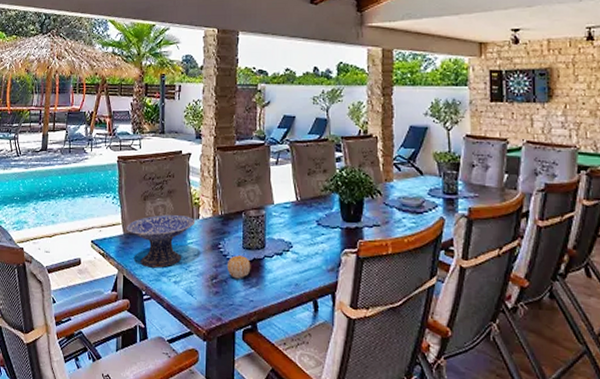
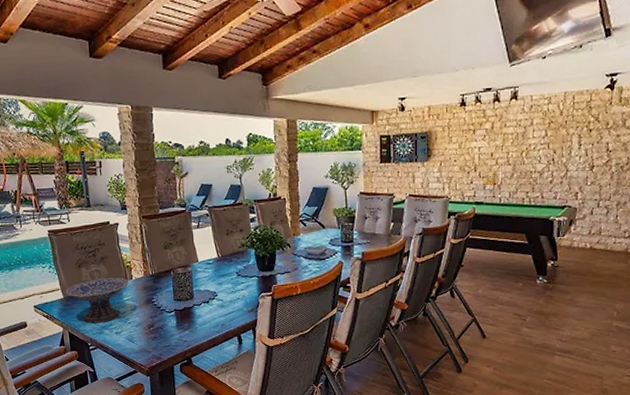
fruit: present [226,255,251,279] -> none [161,306,183,326]

